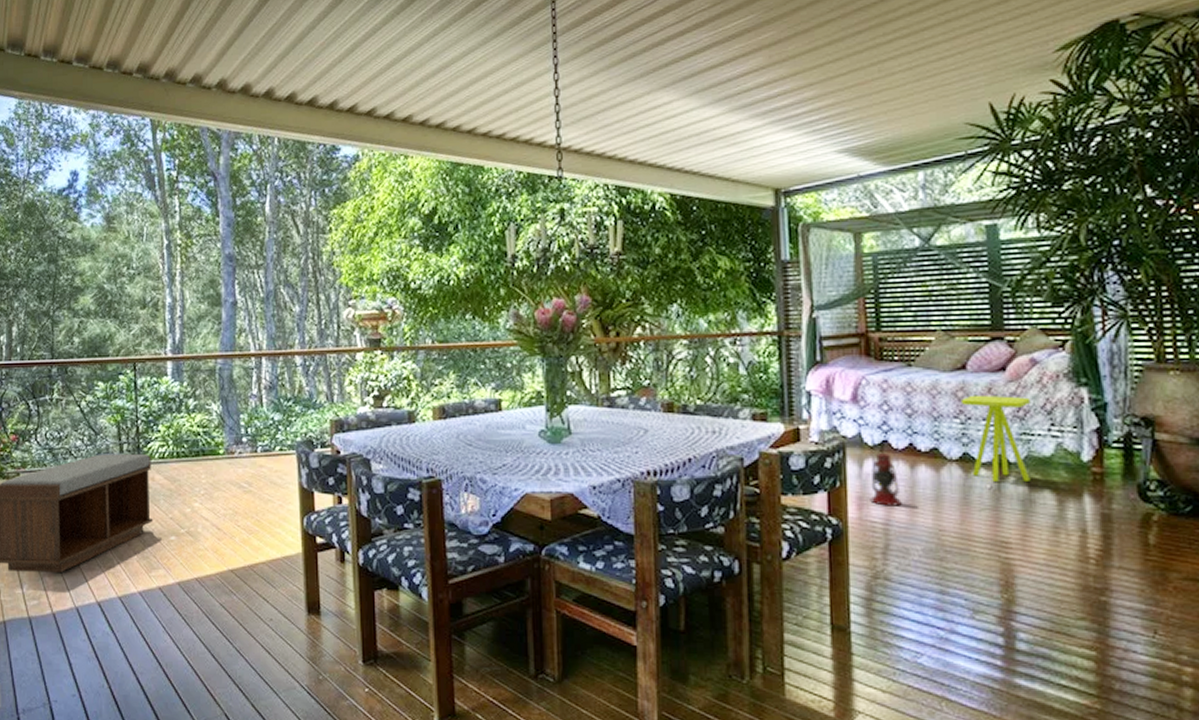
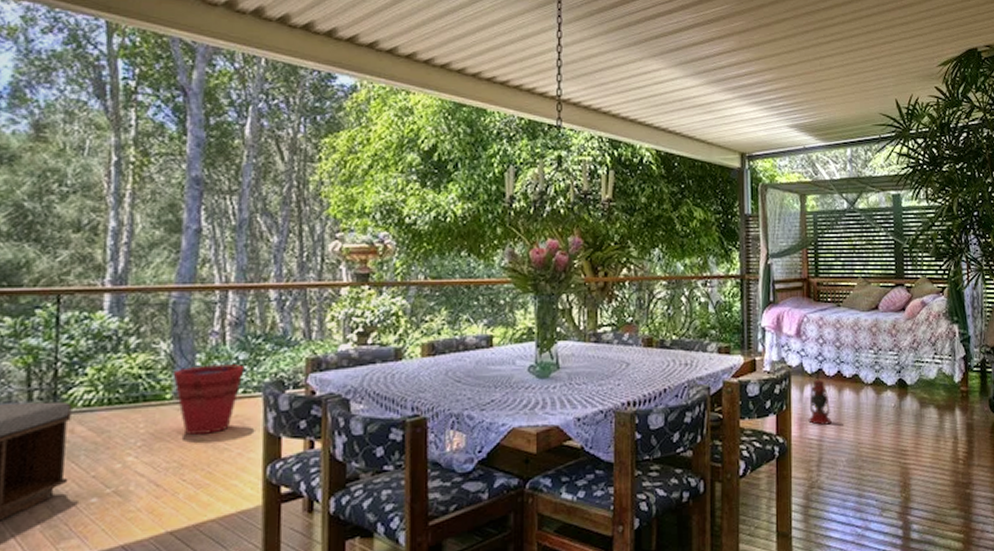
bucket: none [223,424,280,486] -> present [172,364,245,435]
side table: present [960,394,1031,481] -> none [874,330,922,401]

